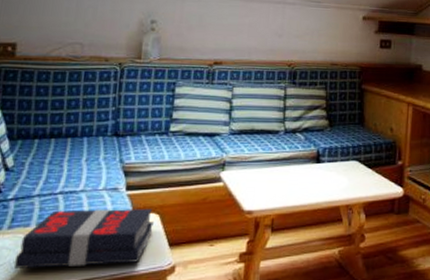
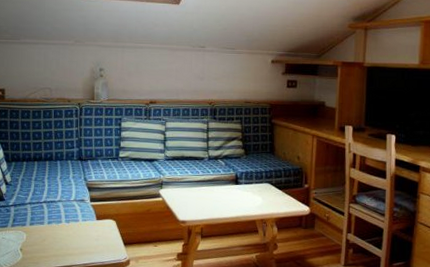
book: present [14,209,154,268] -> none [17,215,112,256]

